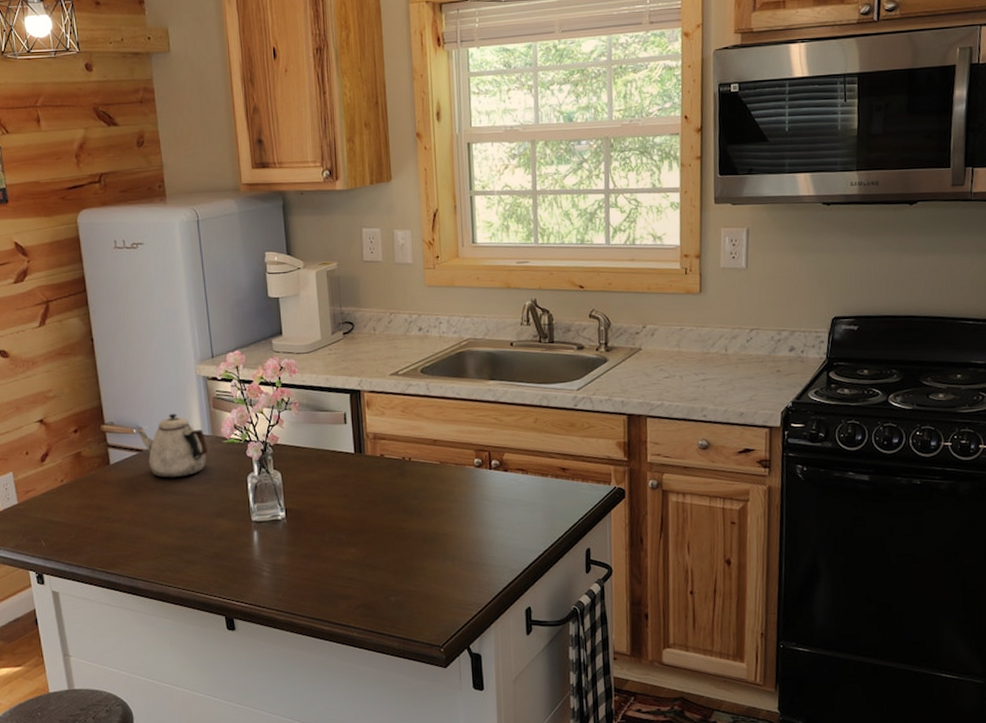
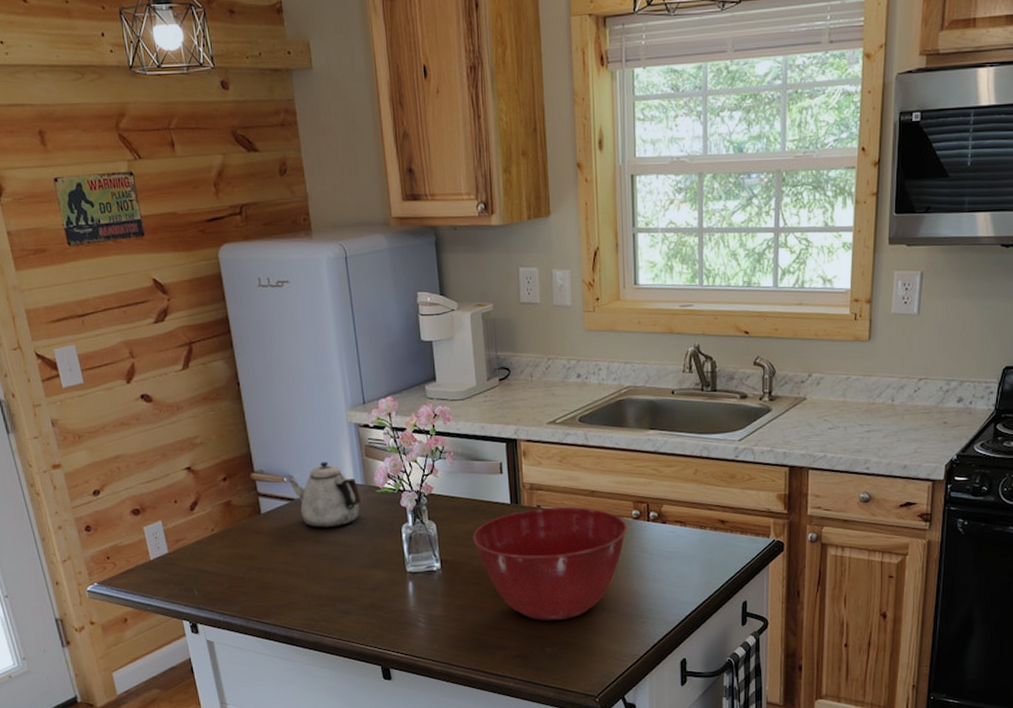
mixing bowl: none [317,455,469,570] -> present [472,507,627,621]

